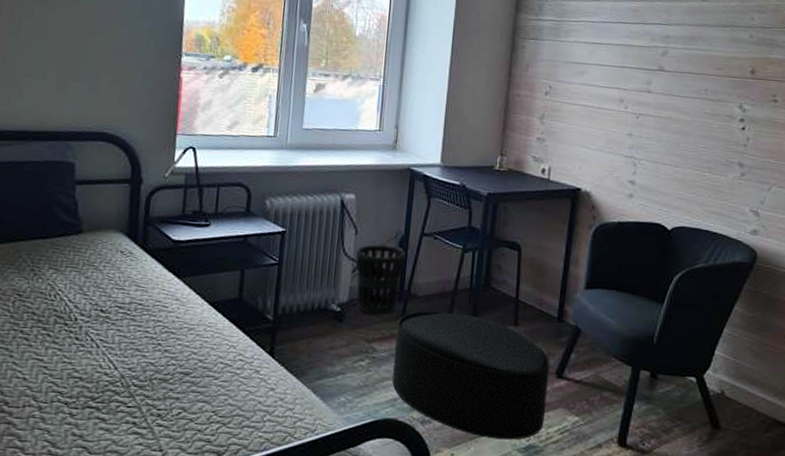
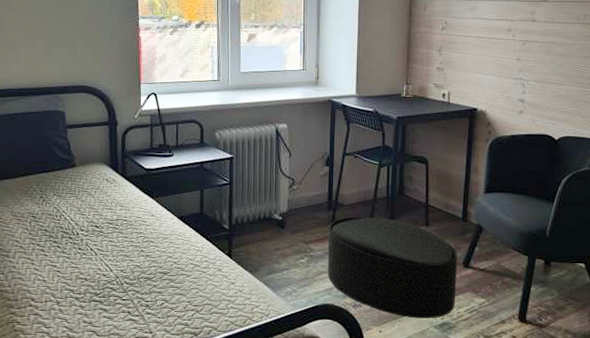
wastebasket: present [355,244,406,315] -> none [291,164,332,222]

